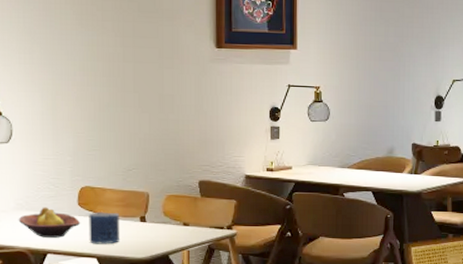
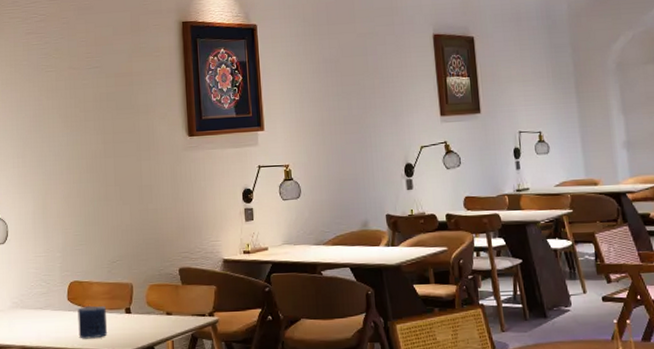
fruit bowl: present [18,207,81,238] -> none [14,304,71,335]

